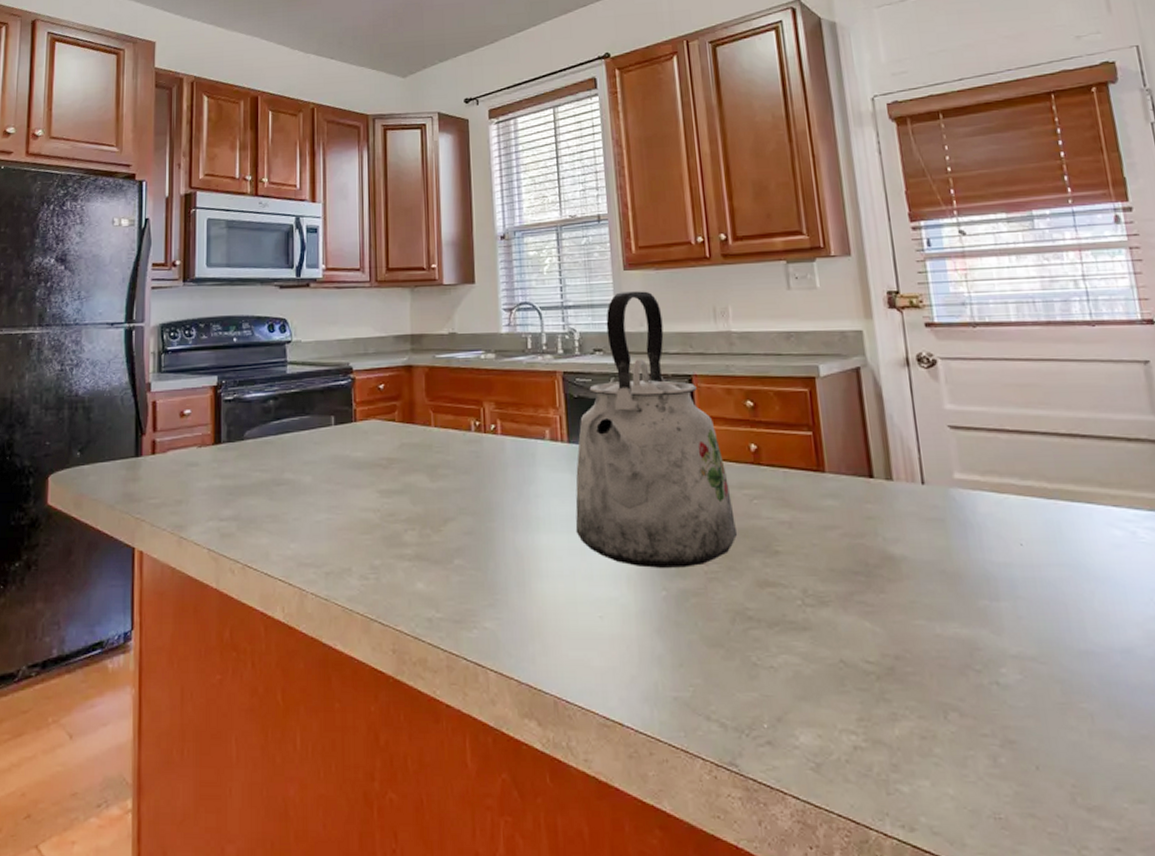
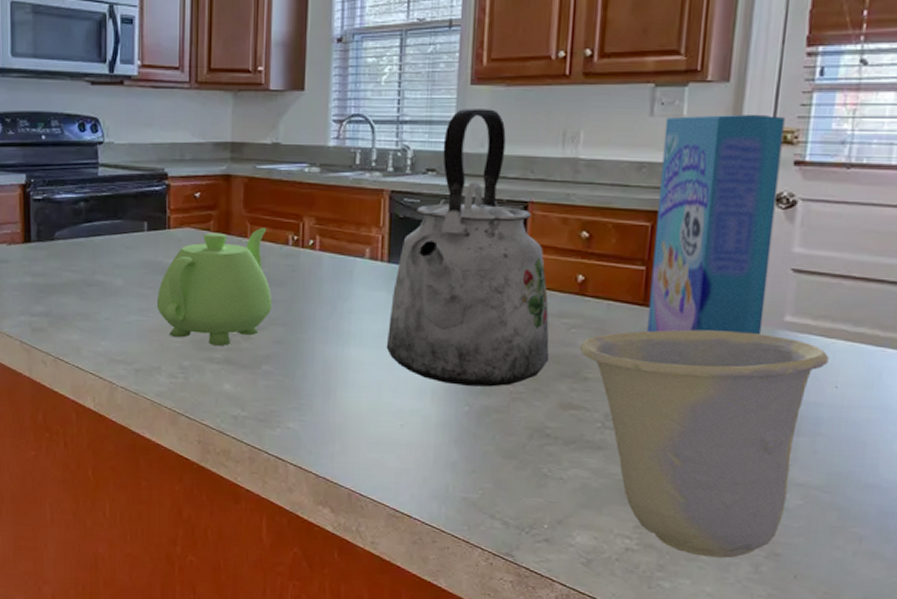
teapot: none [345,415,460,541] -> present [156,228,273,346]
cup: none [764,492,1007,751] -> present [579,329,829,559]
cereal box: none [802,282,936,498] -> present [647,114,785,335]

